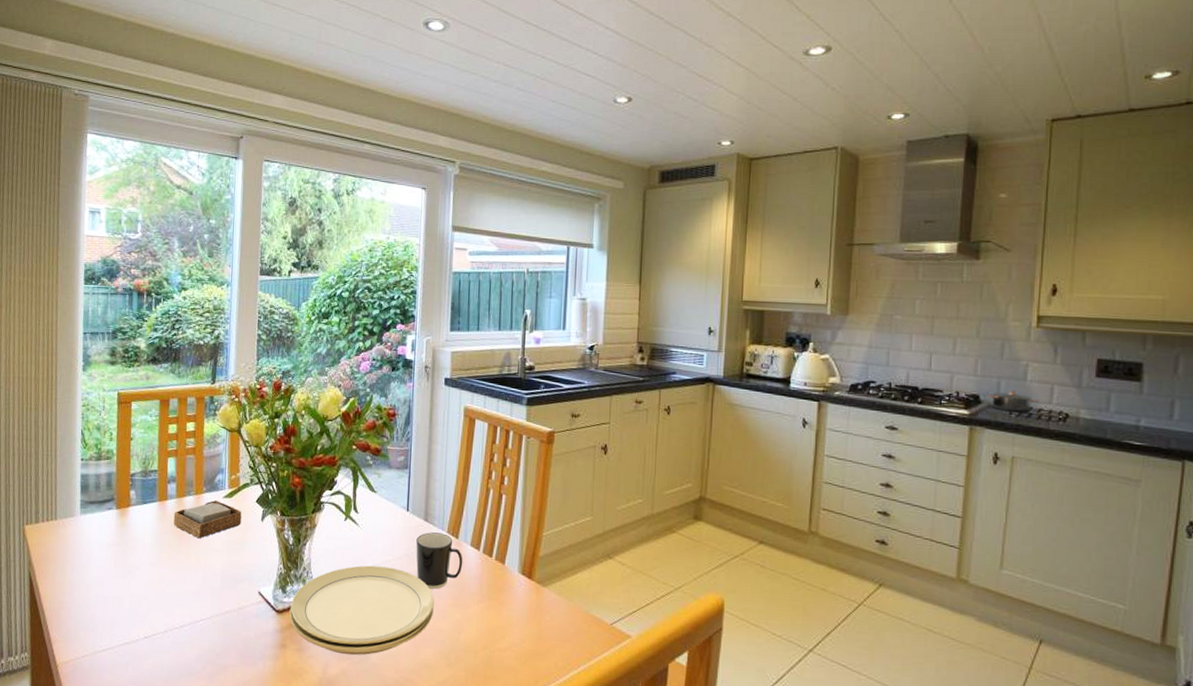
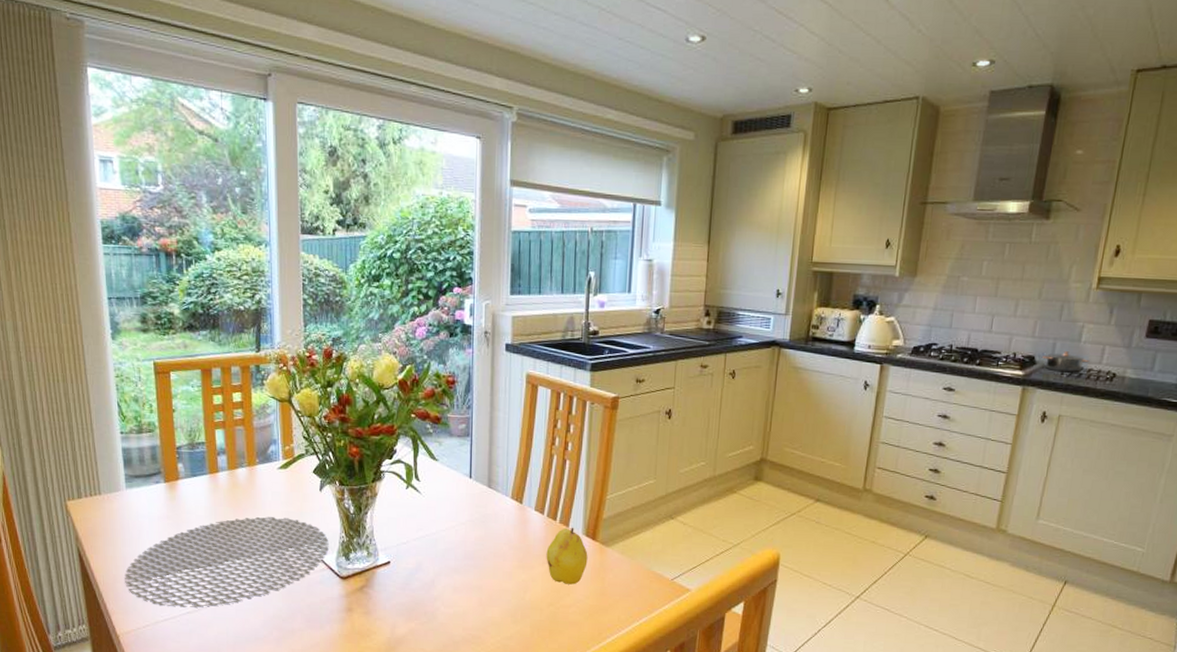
place mat: none [69,546,267,639] -> present [125,517,329,608]
napkin holder: present [173,500,242,539] -> none [227,472,299,510]
plate: present [289,565,434,655] -> none [354,531,499,616]
mug: present [416,532,463,589] -> none [480,498,528,552]
fruit: none [481,565,524,627] -> present [546,528,588,585]

